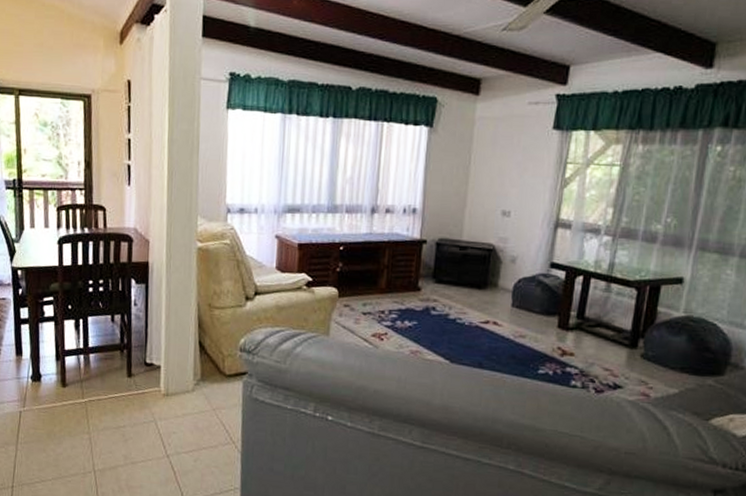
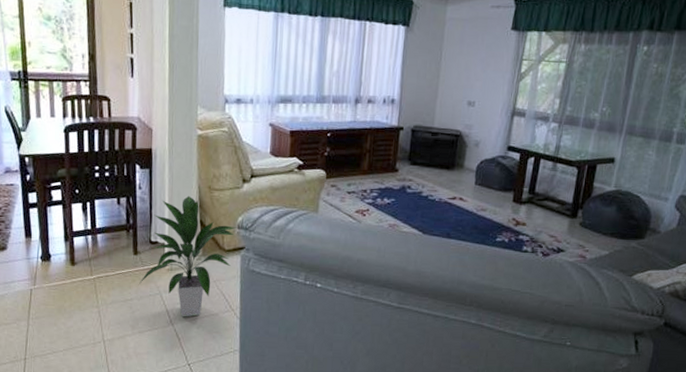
indoor plant: none [132,313,238,449] -> present [138,195,236,317]

